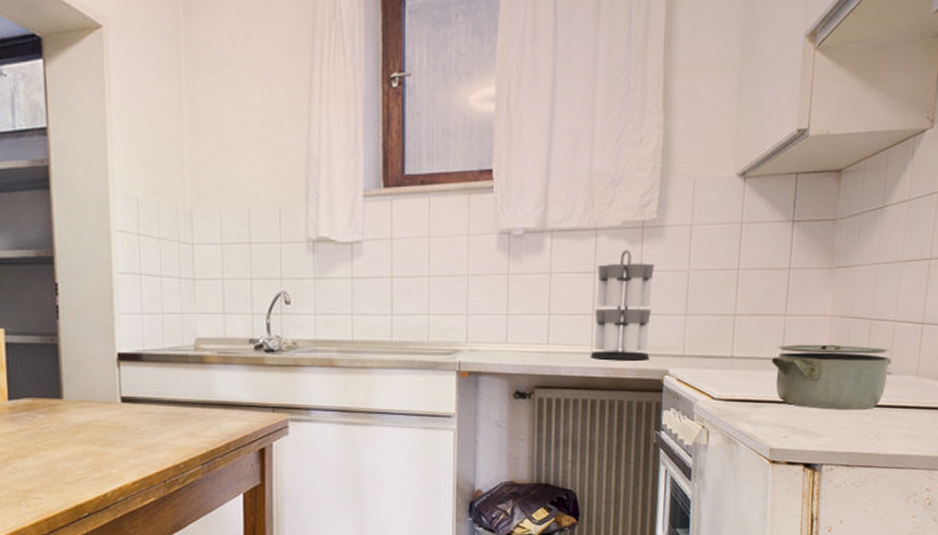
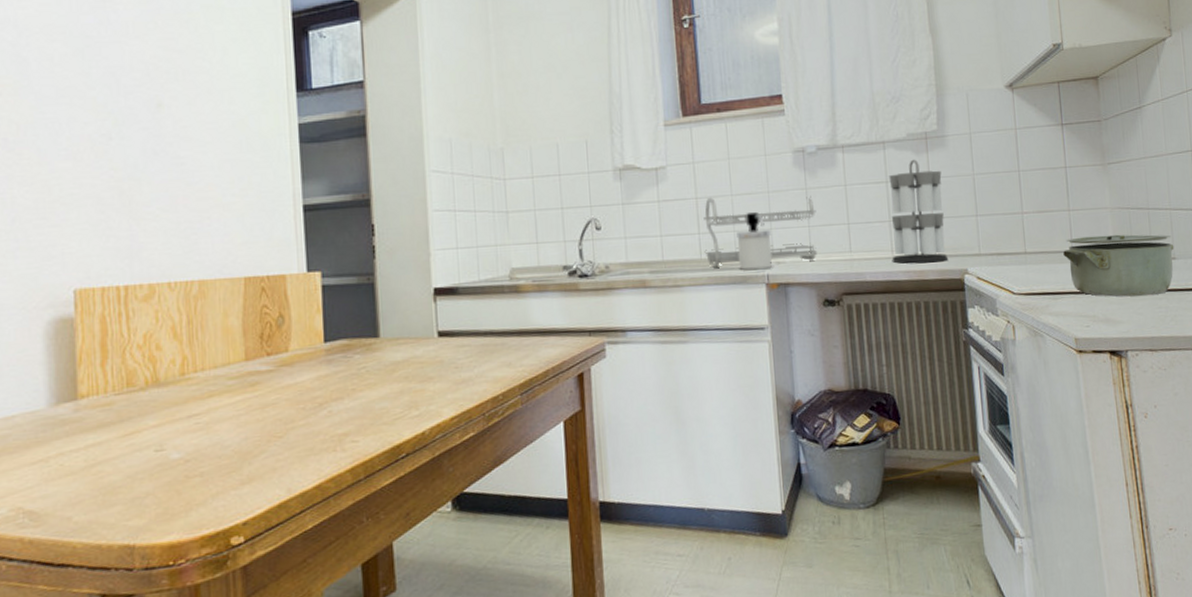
dish rack: none [396,277,517,351] -> present [703,195,817,268]
soap dispenser: none [430,296,467,357] -> present [736,212,772,270]

